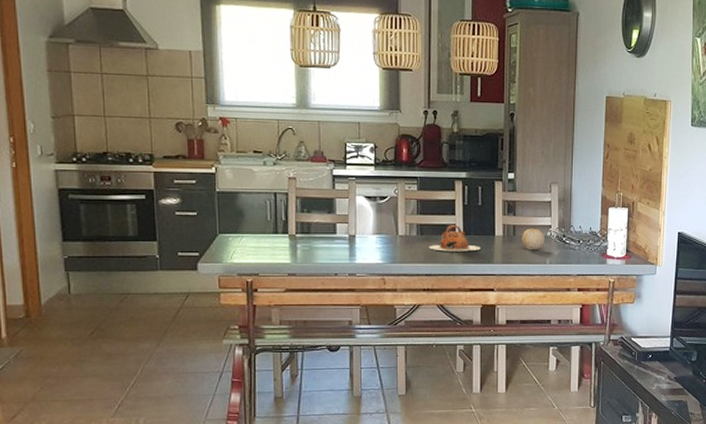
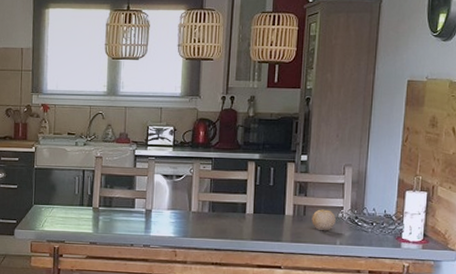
teapot: present [429,225,481,252] -> none [219,203,270,229]

